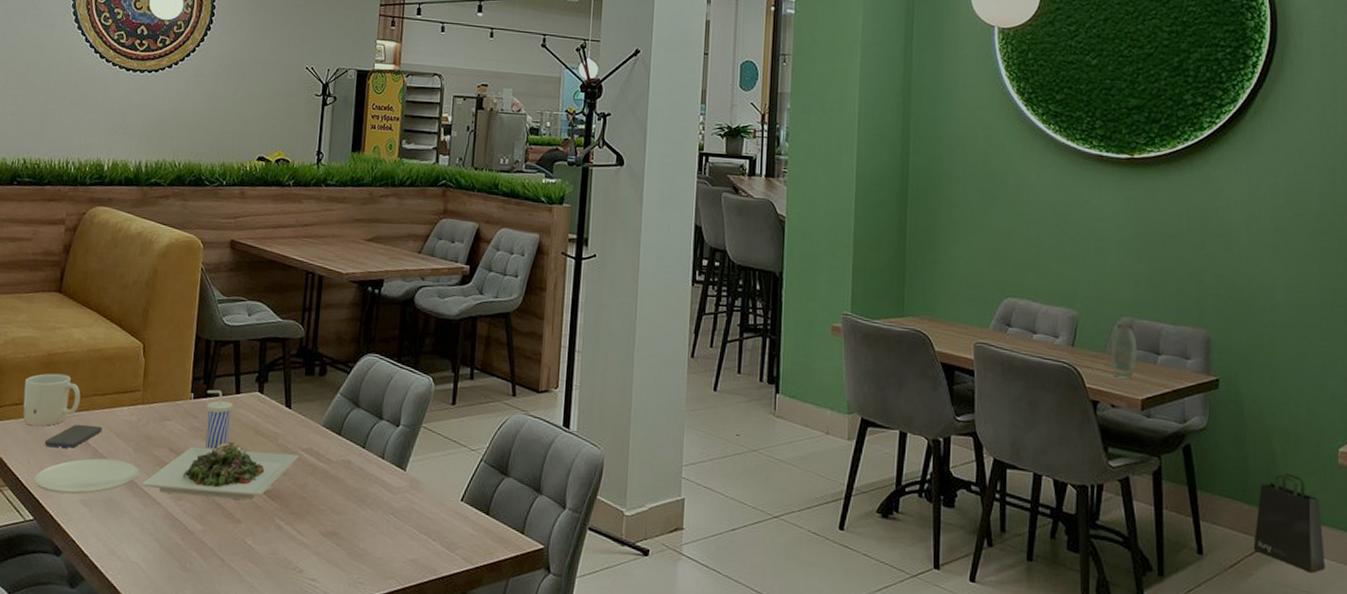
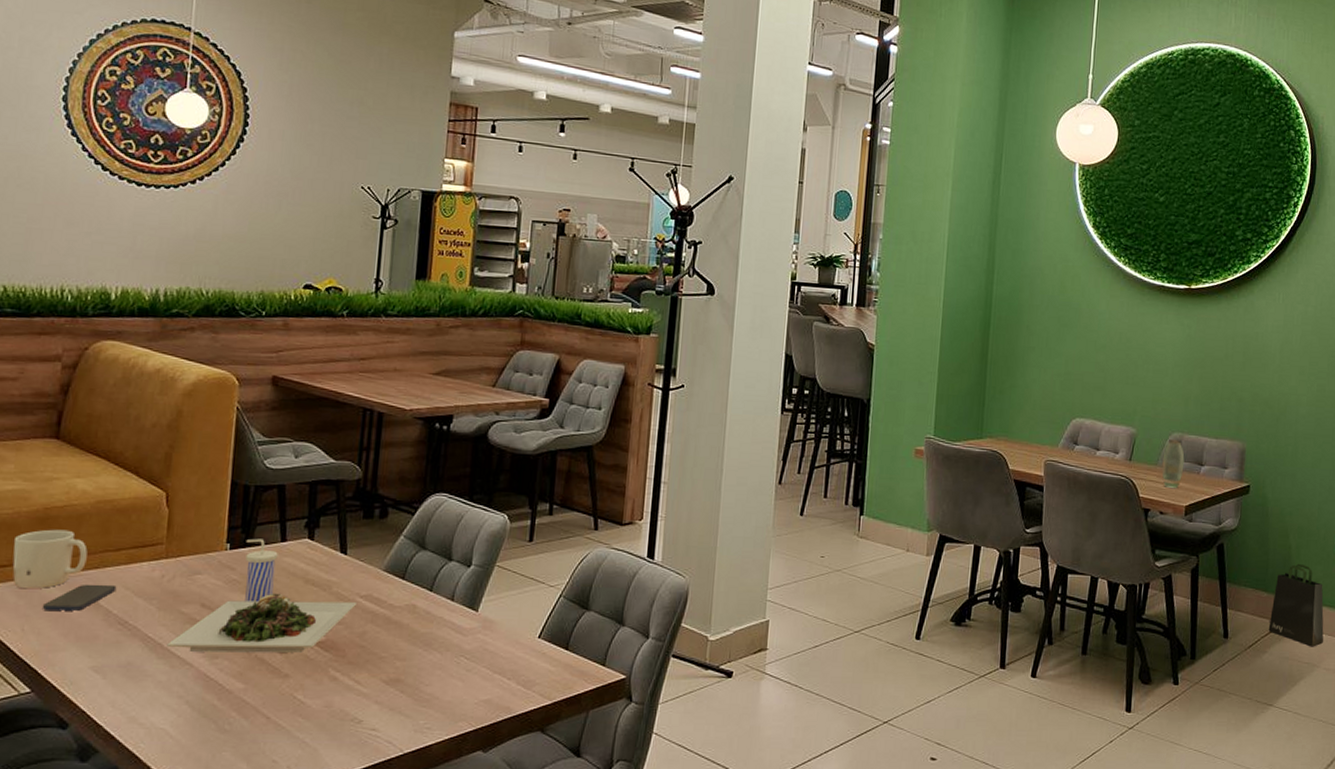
plate: present [34,458,139,495] -> none [30,619,163,661]

